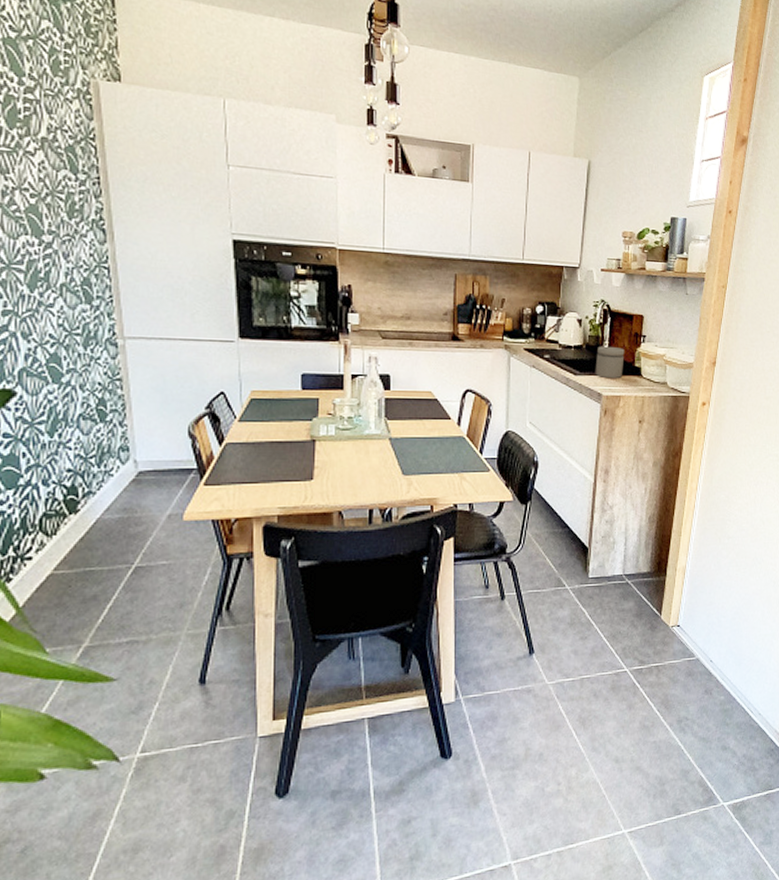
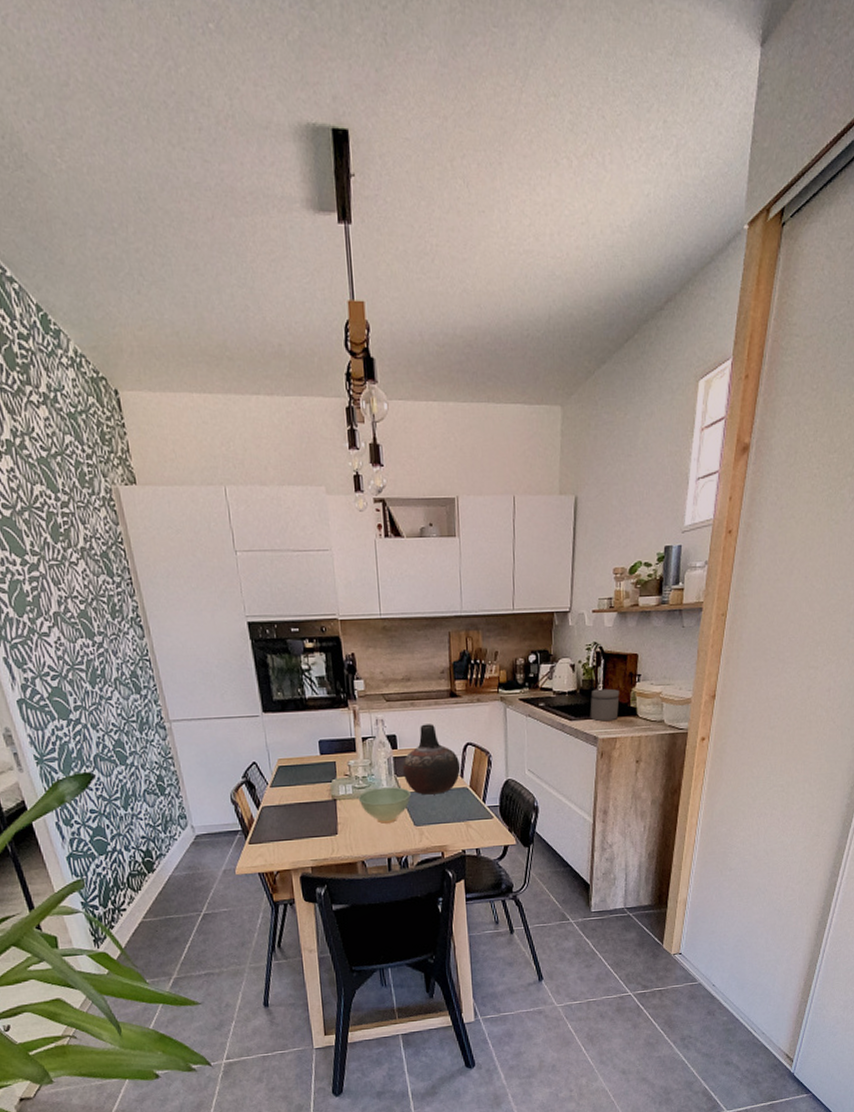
bowl: none [341,431,401,470] -> present [358,787,411,824]
vase: none [393,366,458,442] -> present [402,724,461,795]

